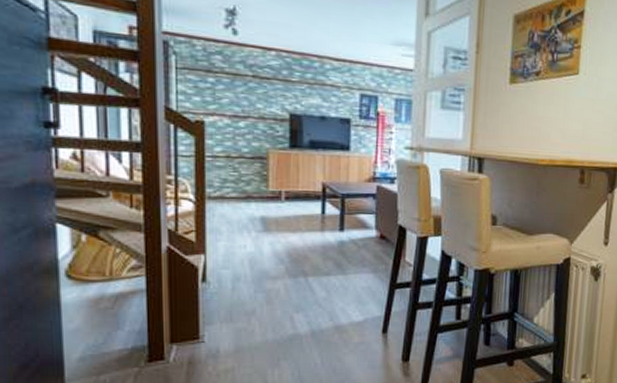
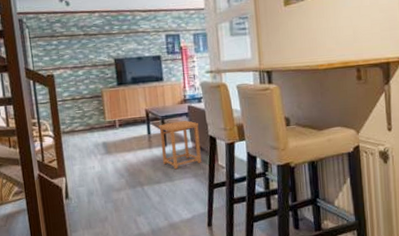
side table: none [336,203,387,261] -> present [159,120,202,170]

